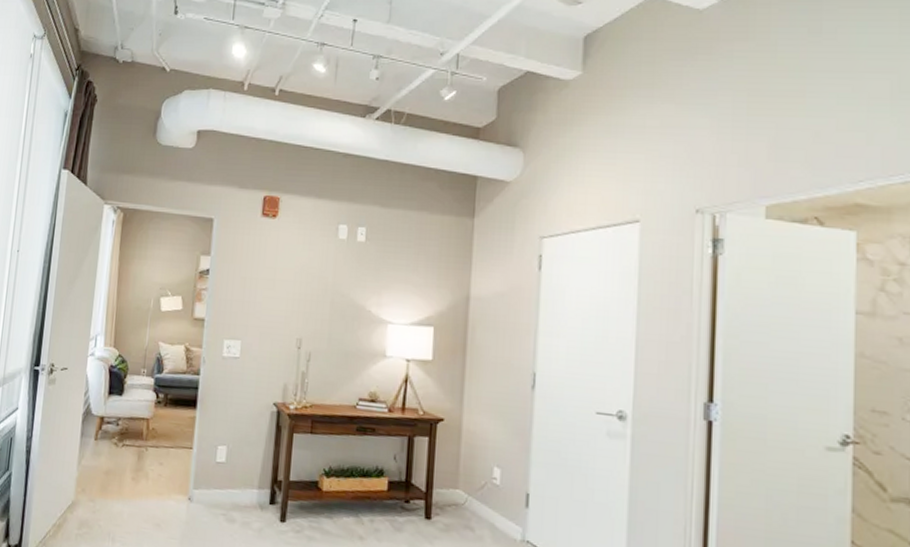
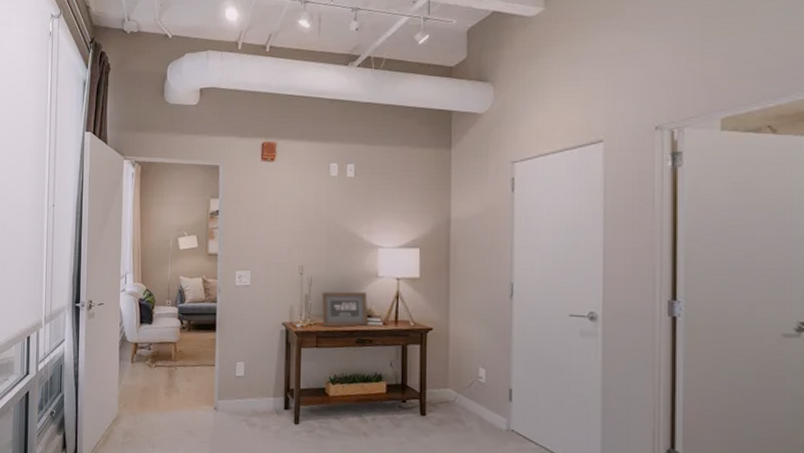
picture frame: none [319,369,373,413] -> present [322,291,369,327]

